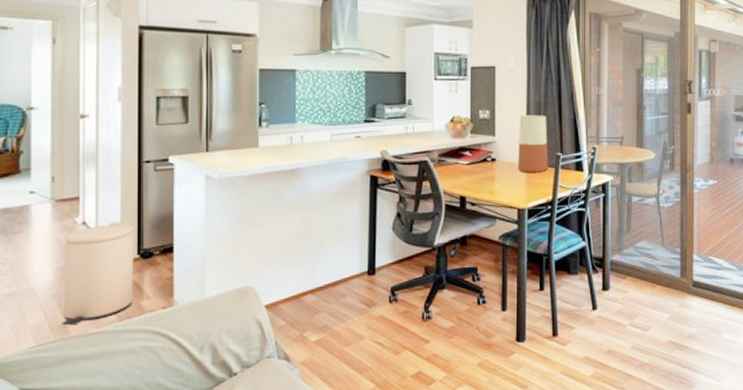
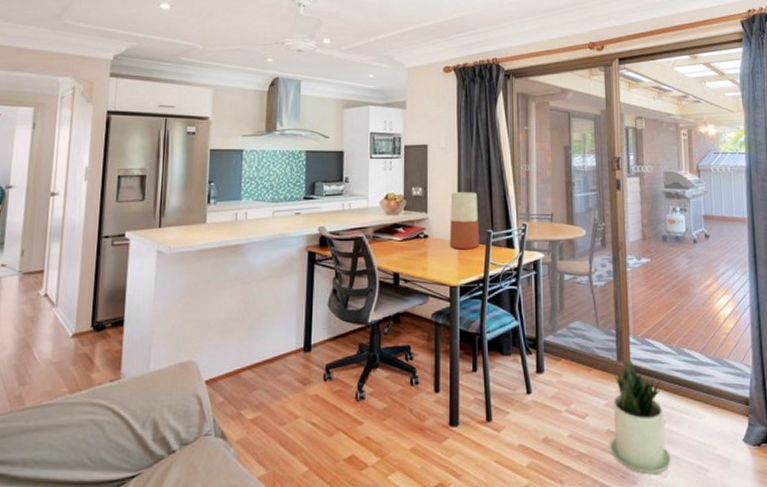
pedal bin: present [62,222,134,326] -> none [18,294,90,397]
planter: none [671,276,728,379] -> present [610,359,672,473]

